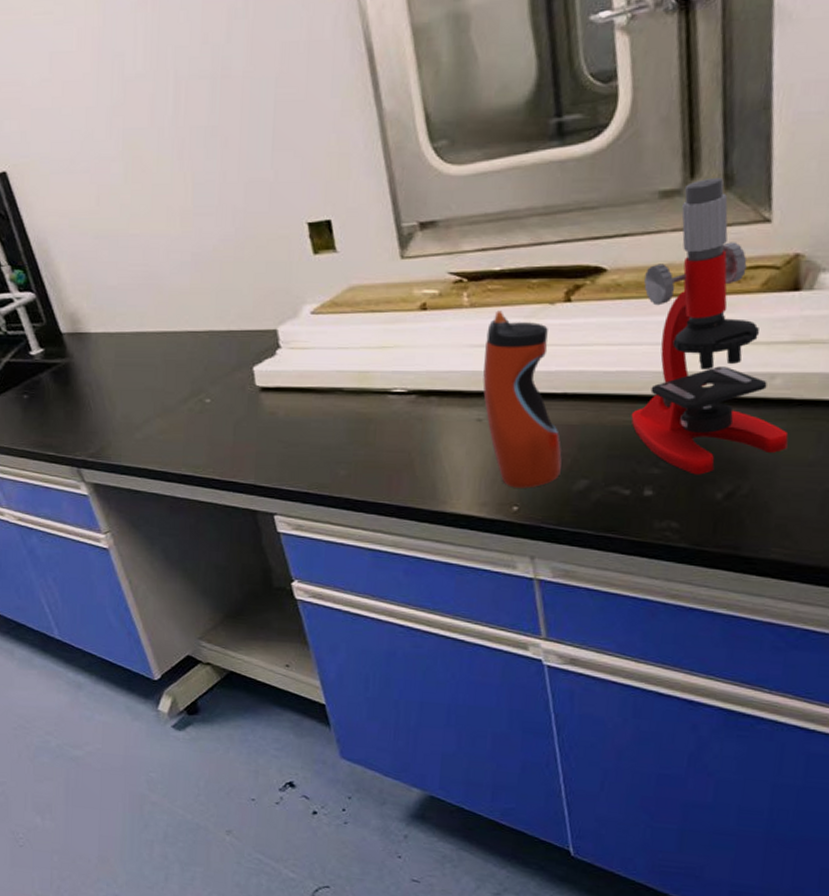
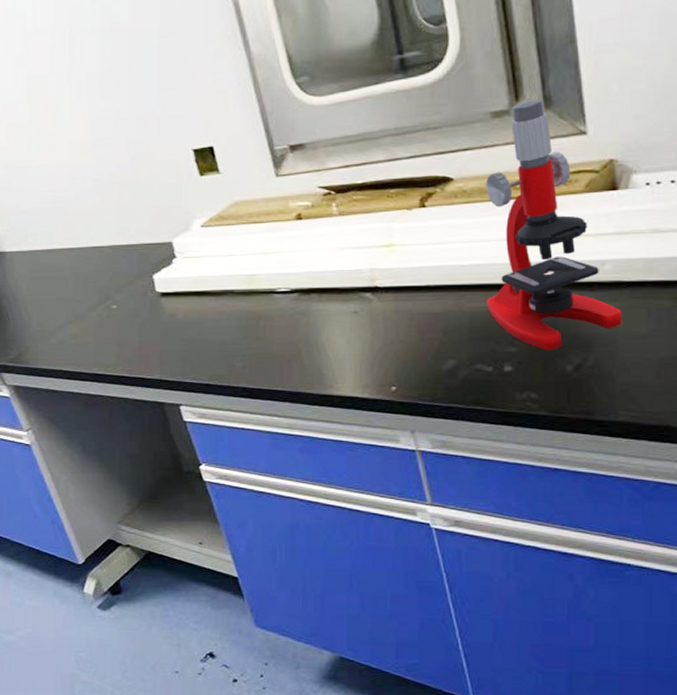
water bottle: present [483,310,562,488] -> none [355,217,430,370]

